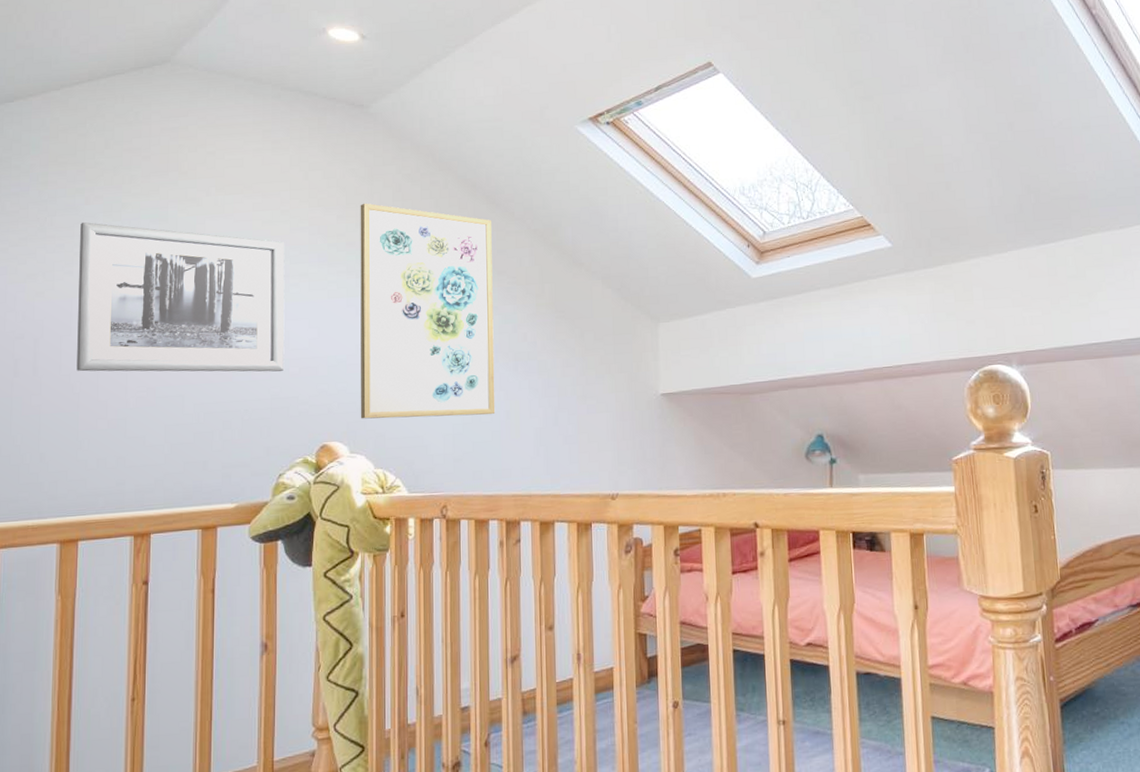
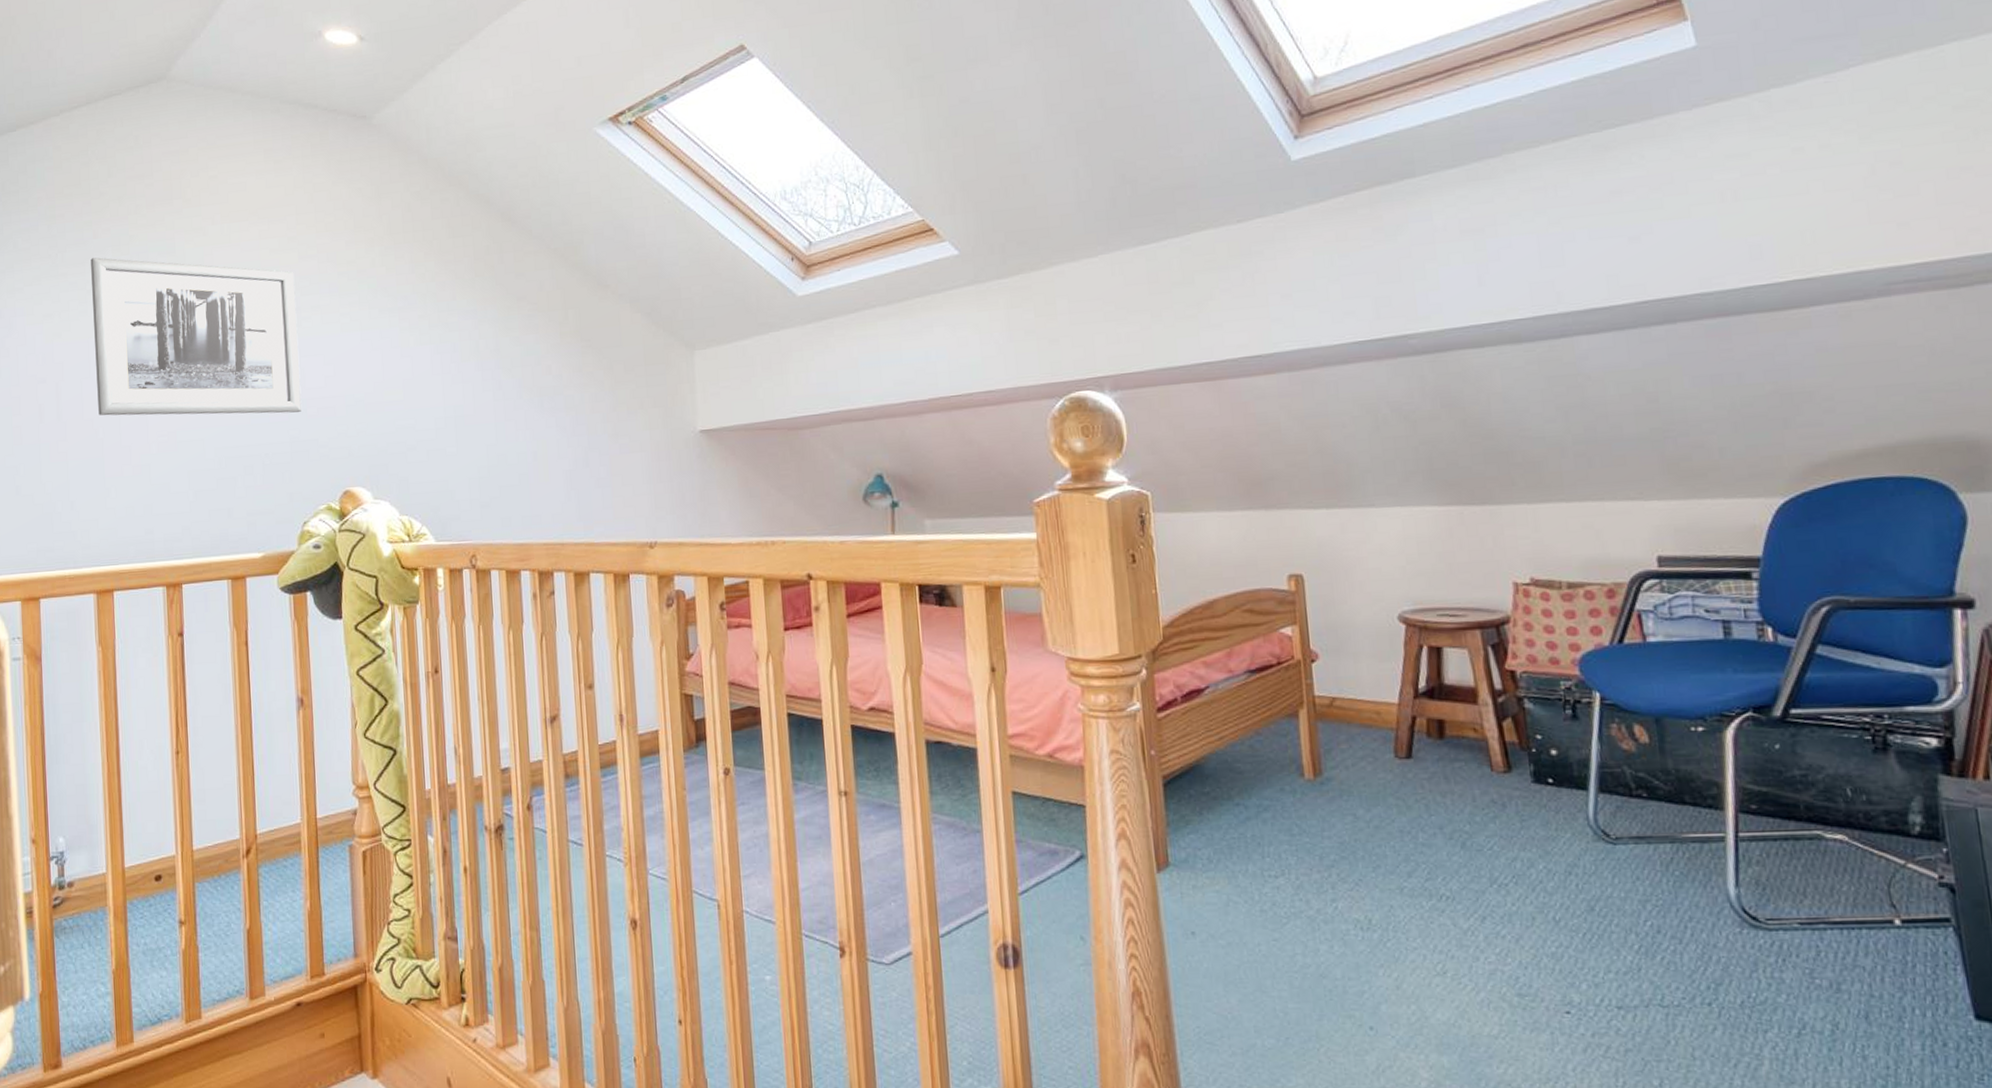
wall art: present [360,203,496,419] -> none [368,225,522,463]

